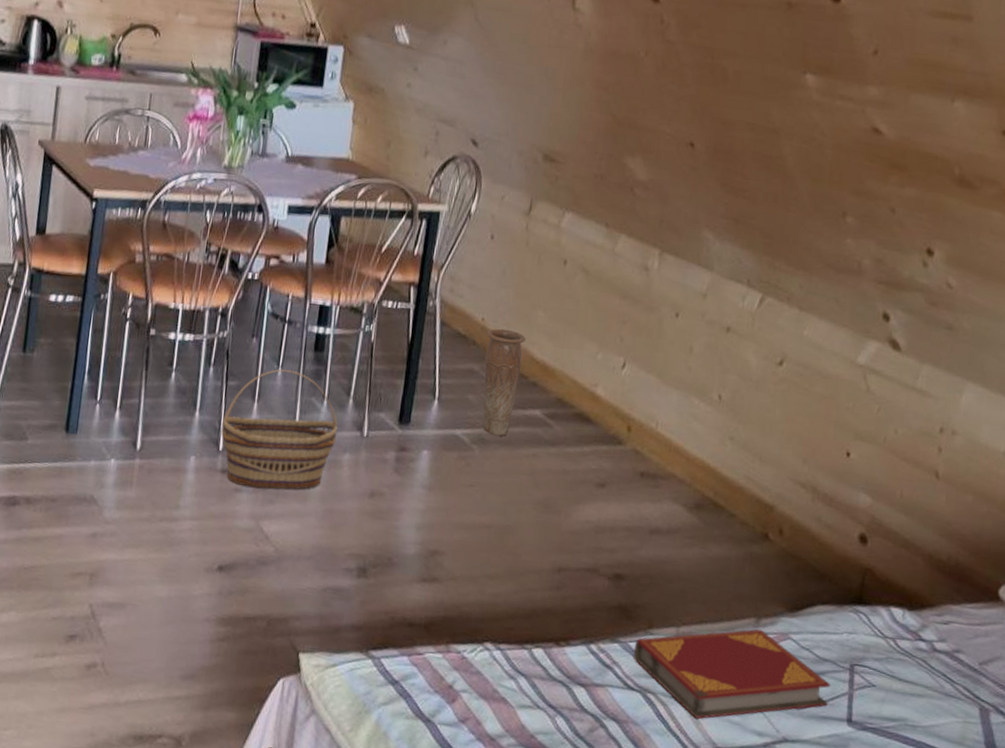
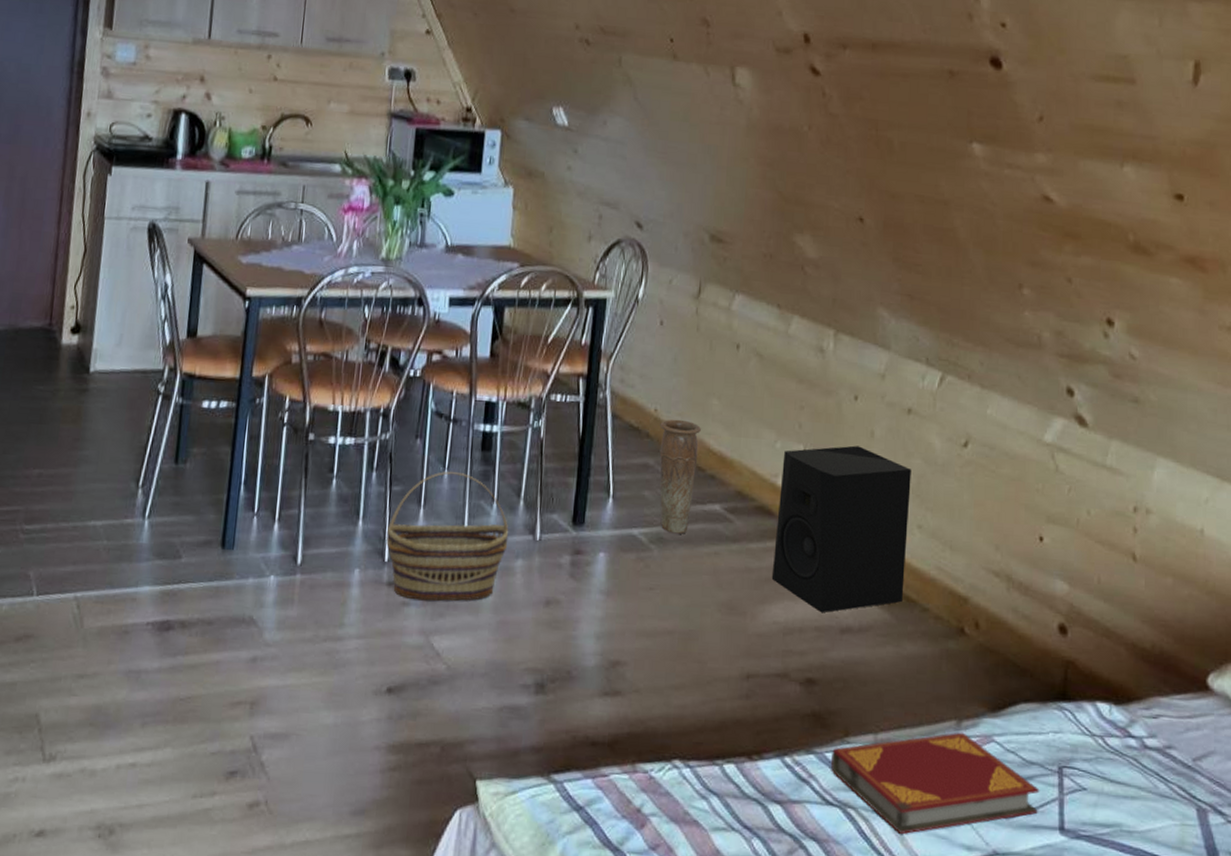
speaker: none [586,360,727,515] -> present [771,445,911,613]

